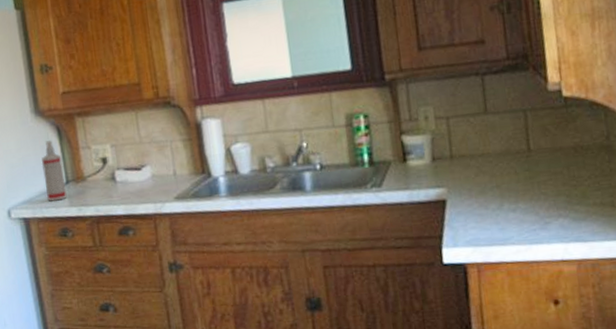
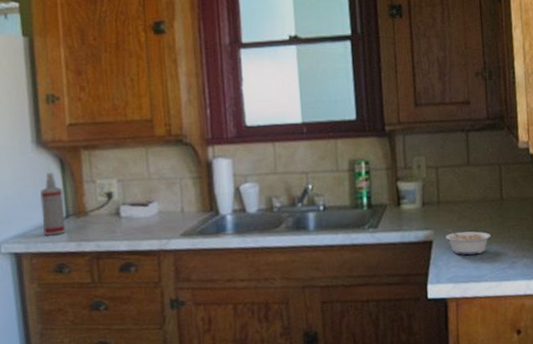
legume: none [461,185,517,216] -> present [445,228,491,255]

